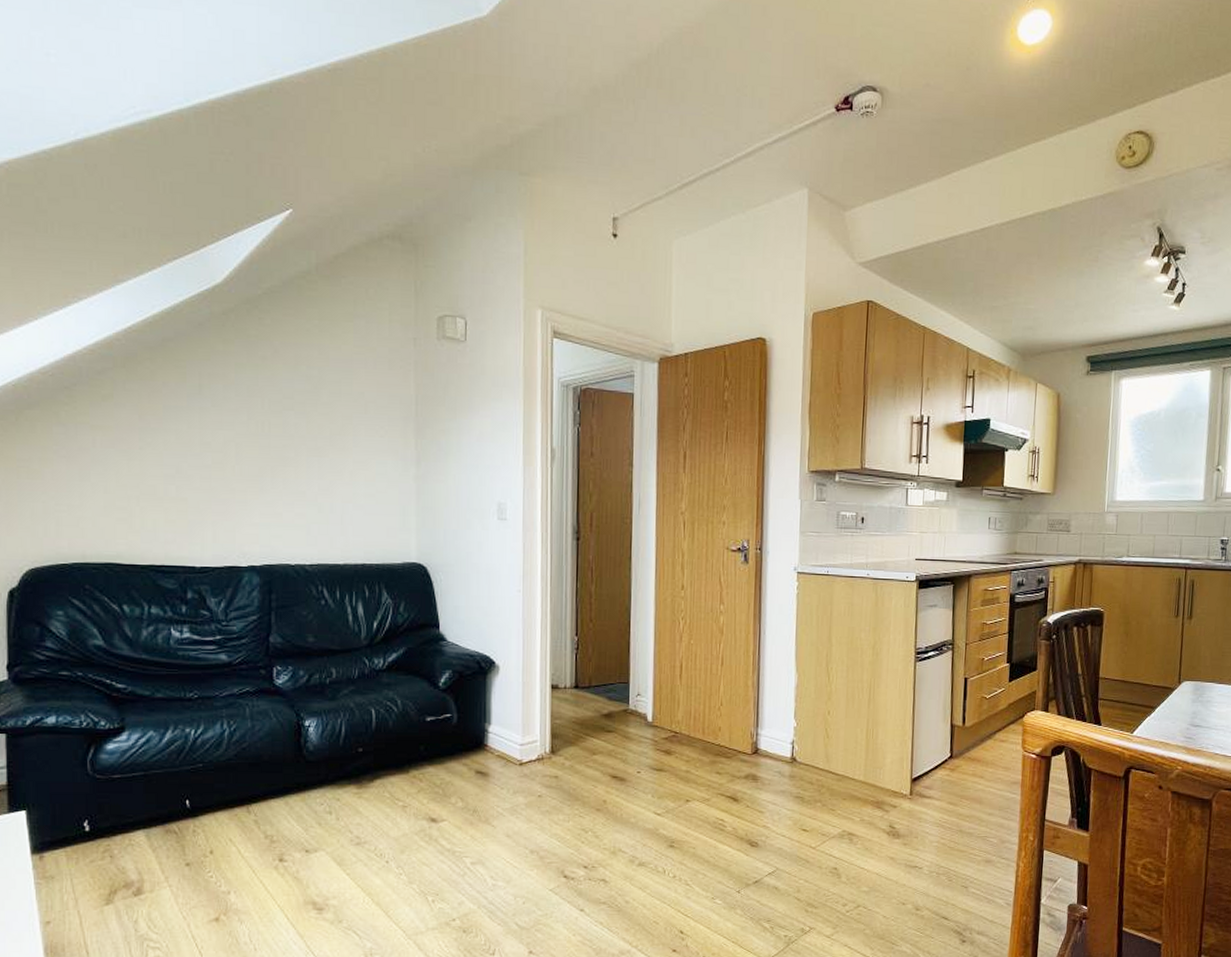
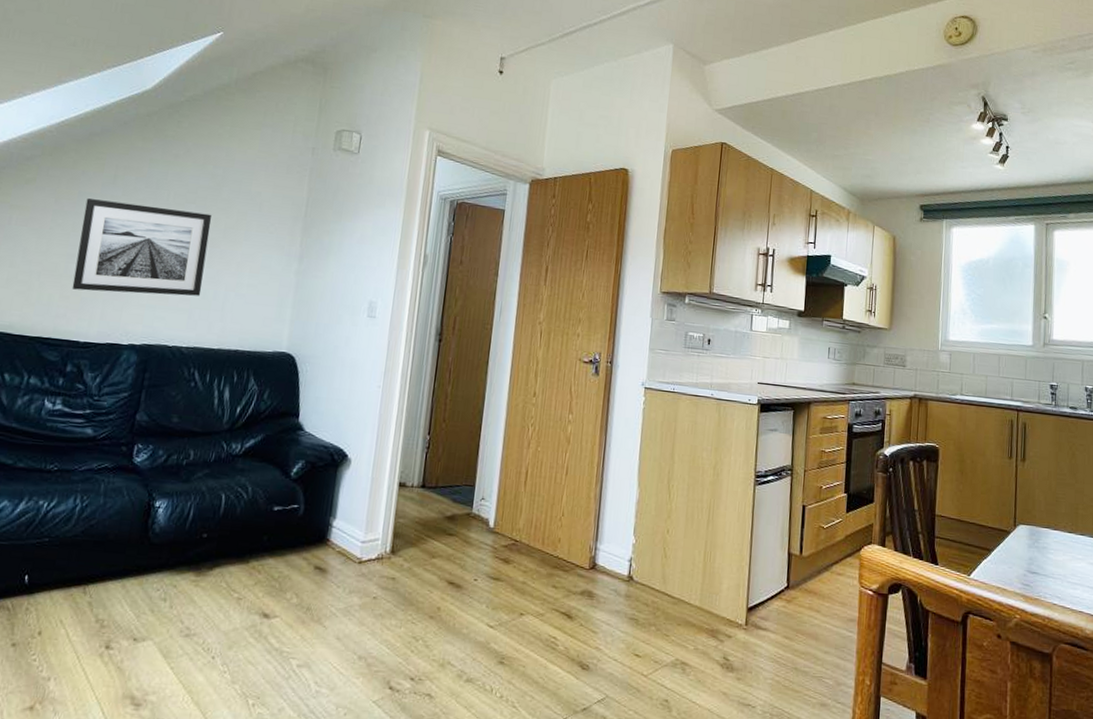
wall art: none [173,413,316,513] -> present [71,198,212,296]

